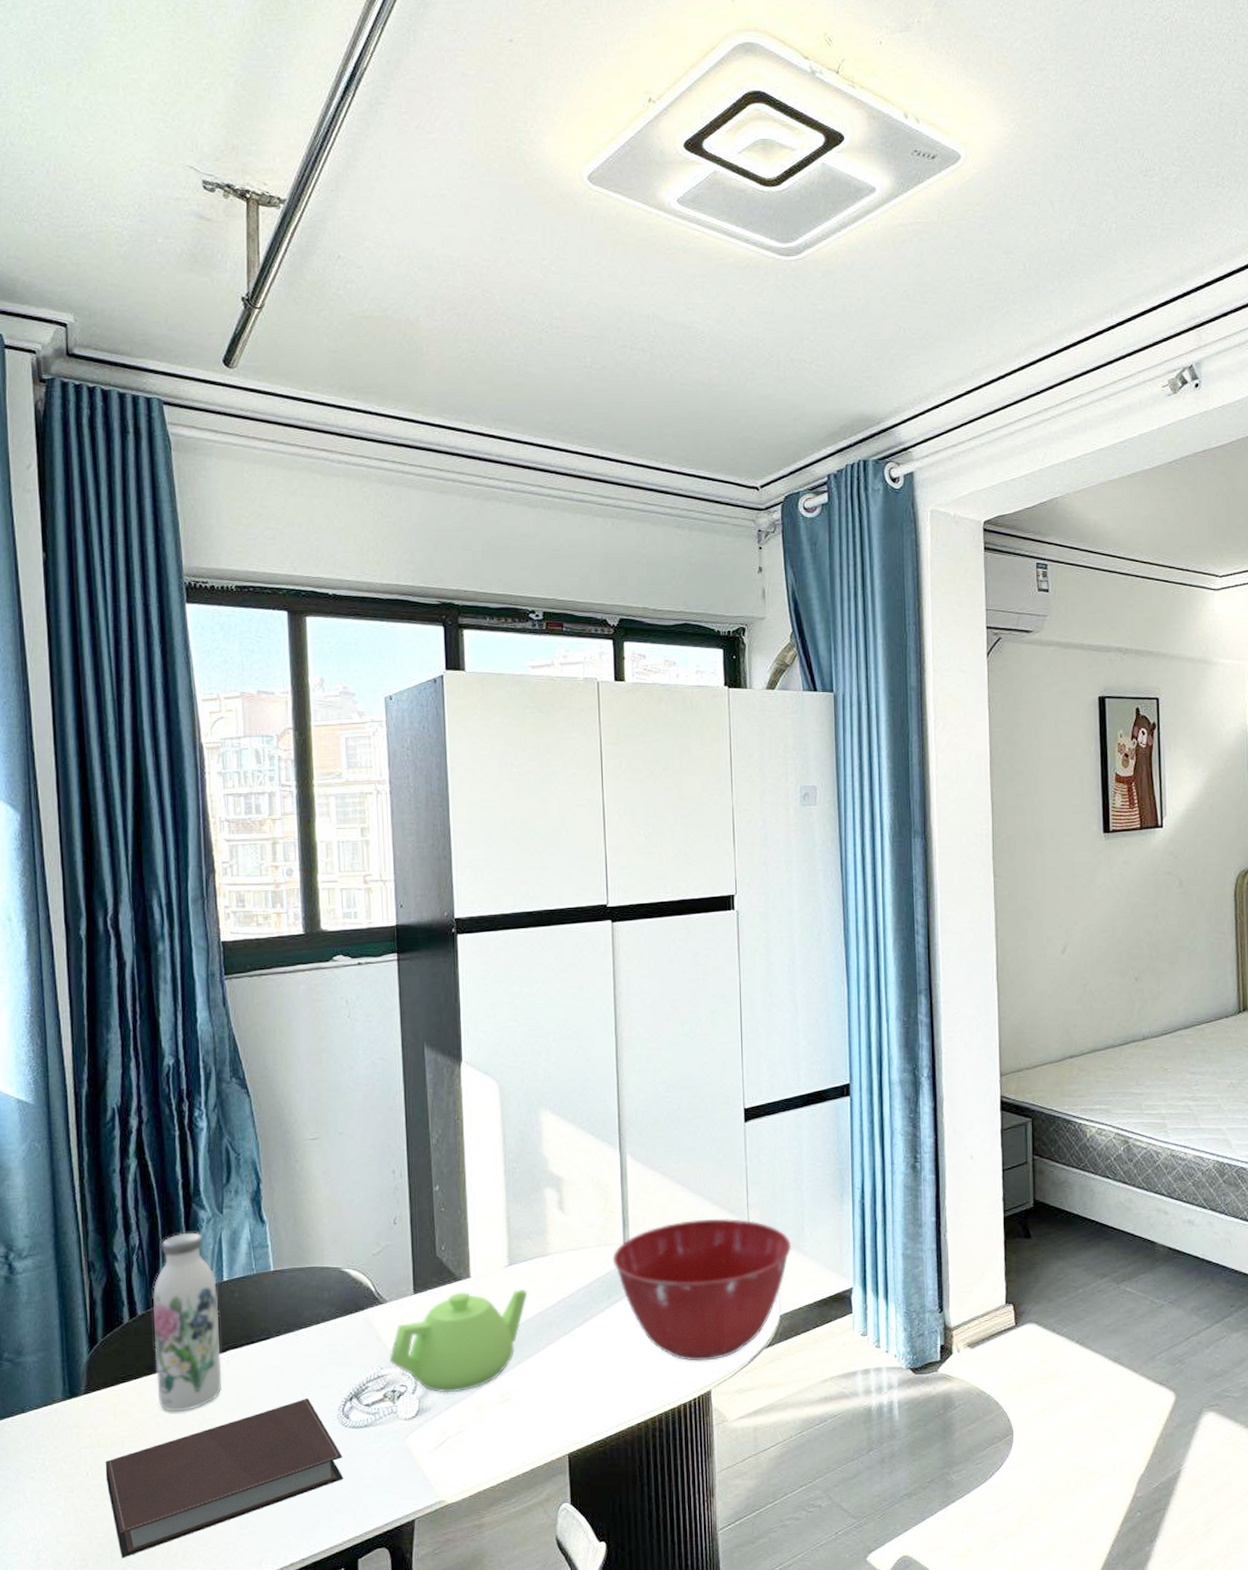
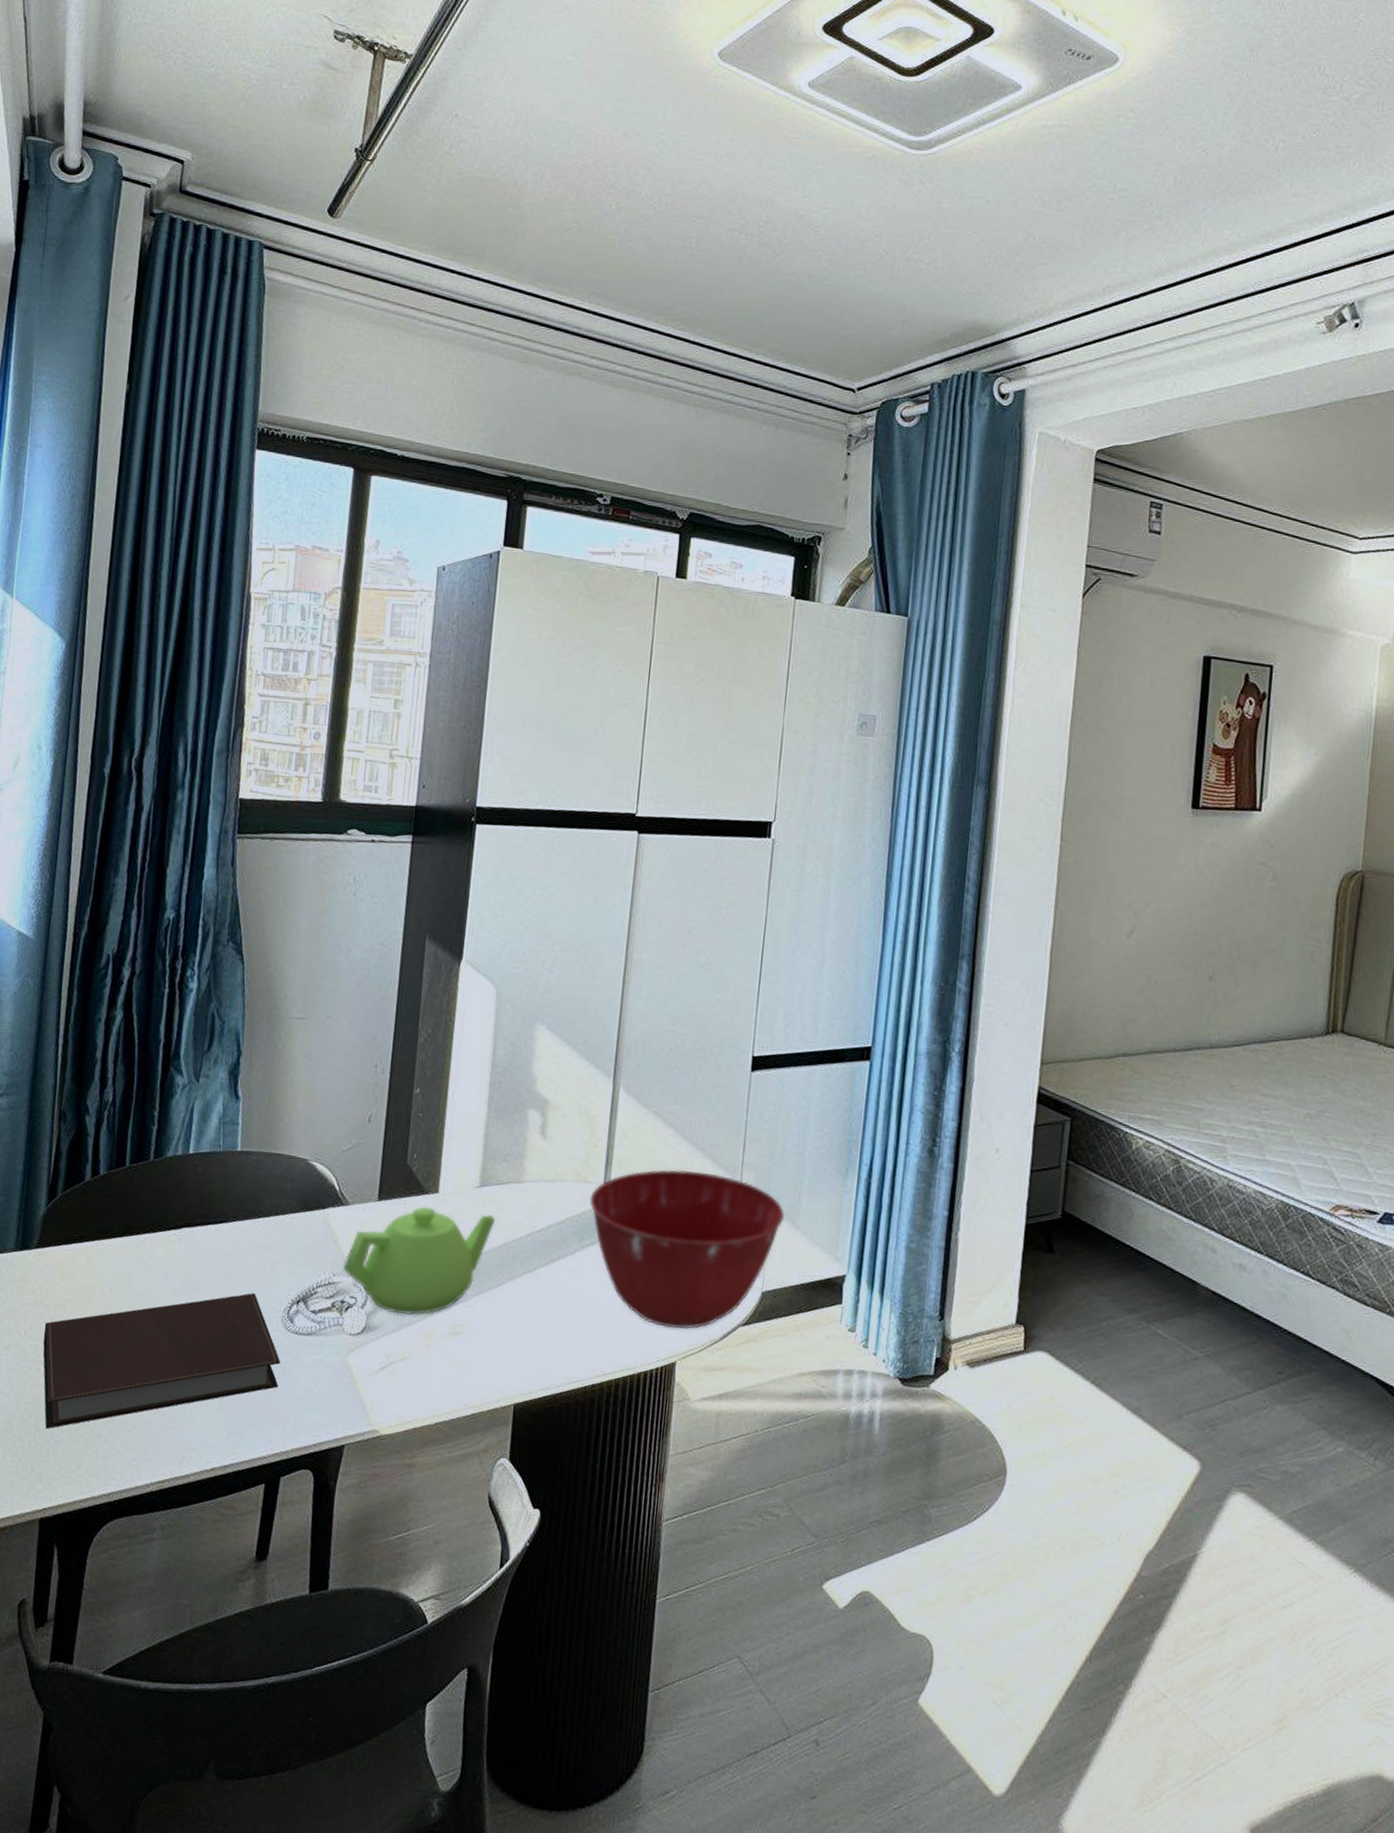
water bottle: present [152,1232,222,1412] -> none [106,1095,182,1284]

